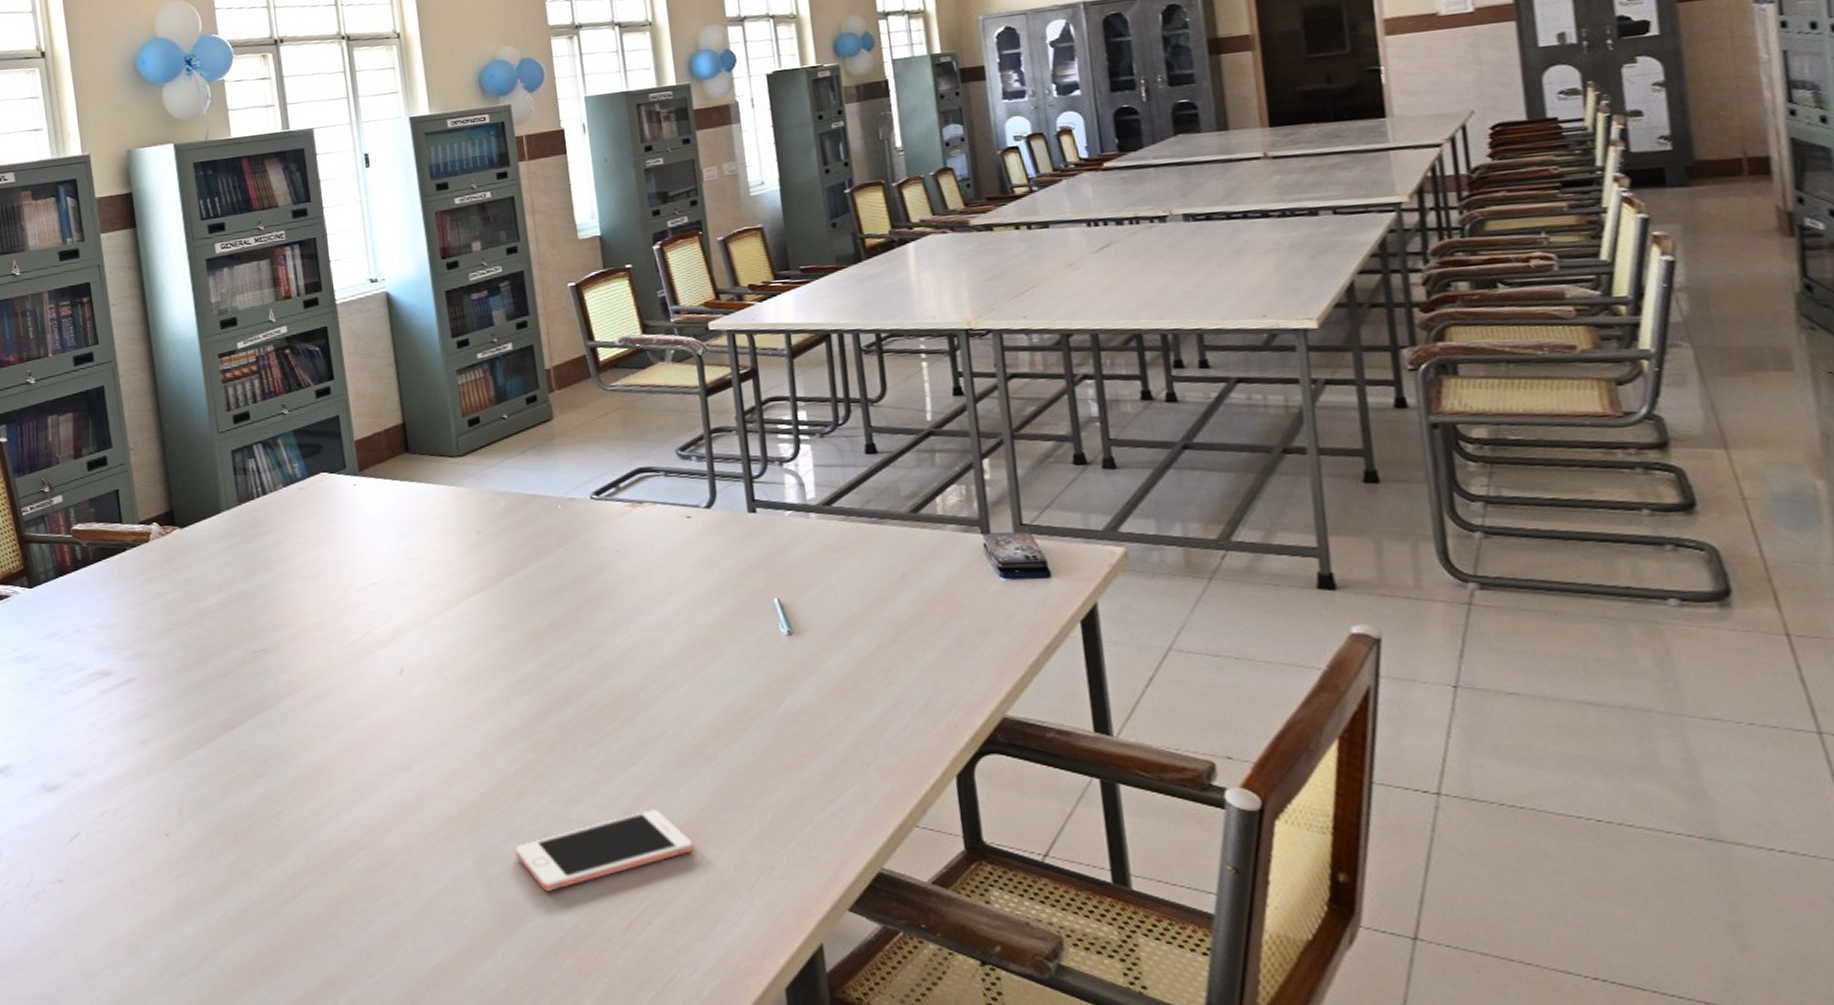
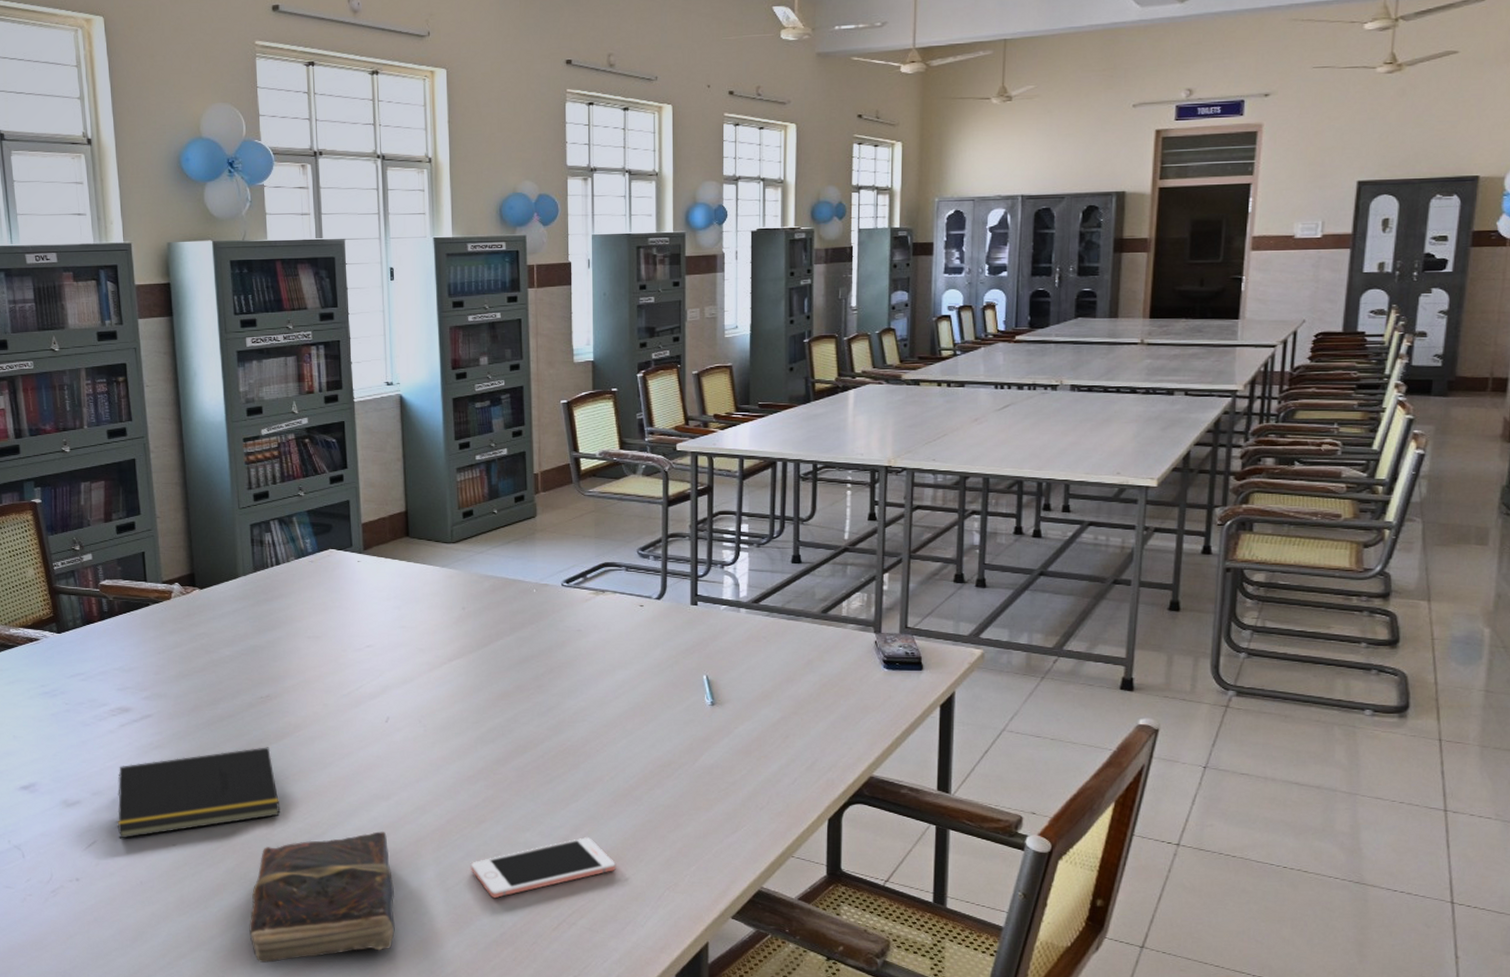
notepad: none [100,711,285,829] -> present [117,747,280,839]
book: none [258,810,431,981] -> present [249,831,395,963]

